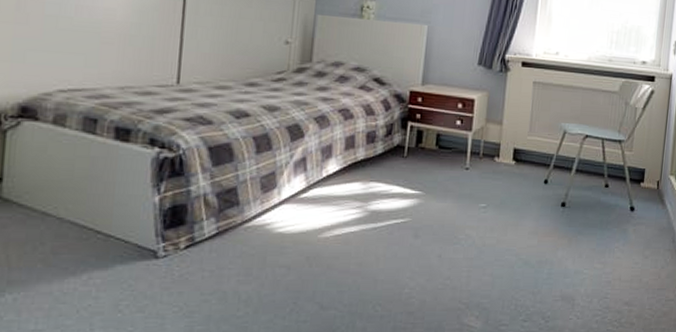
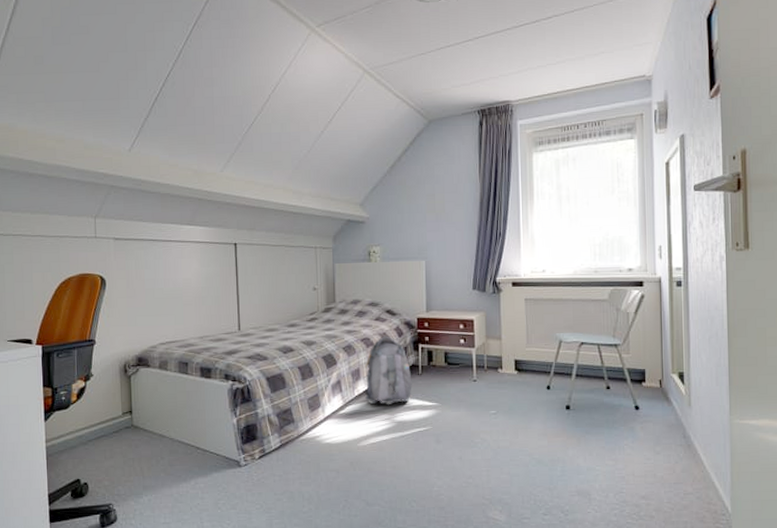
backpack: none [335,108,395,190] -> present [364,336,412,404]

